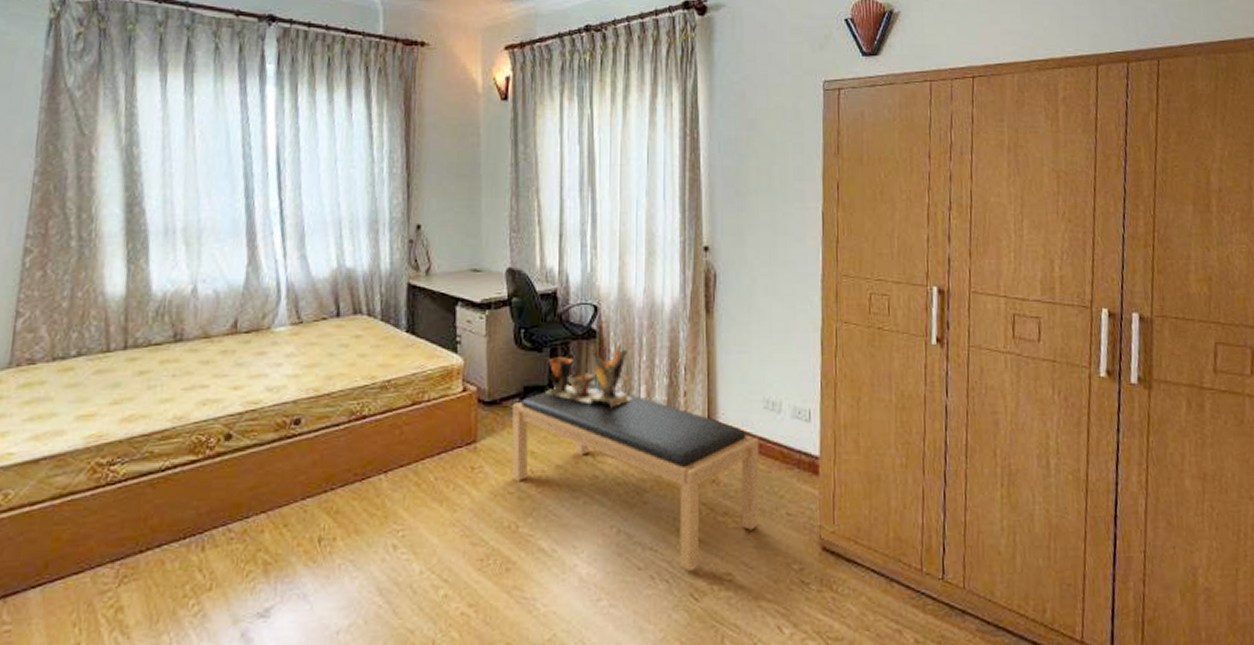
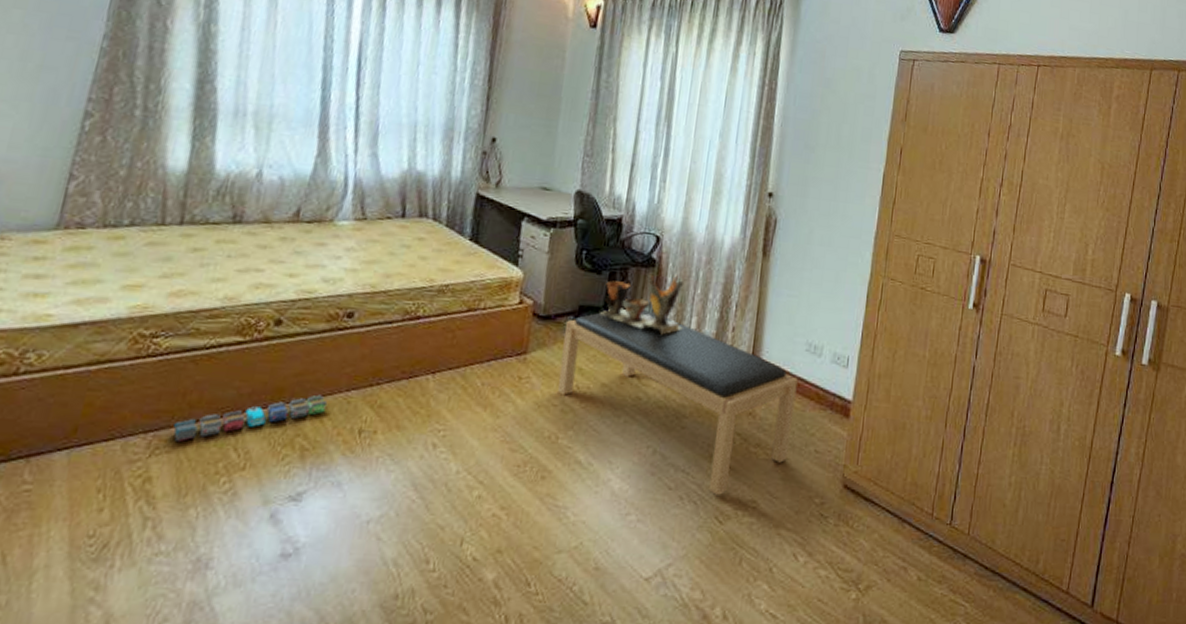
toy train: none [139,506,285,567] -> present [173,394,328,441]

